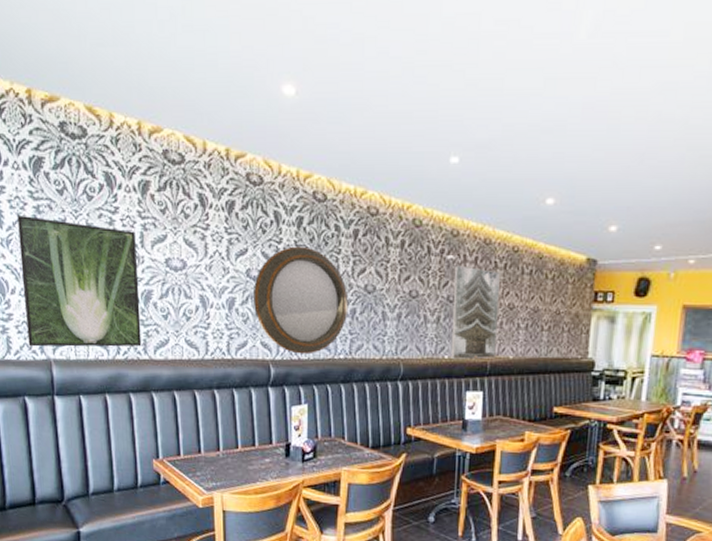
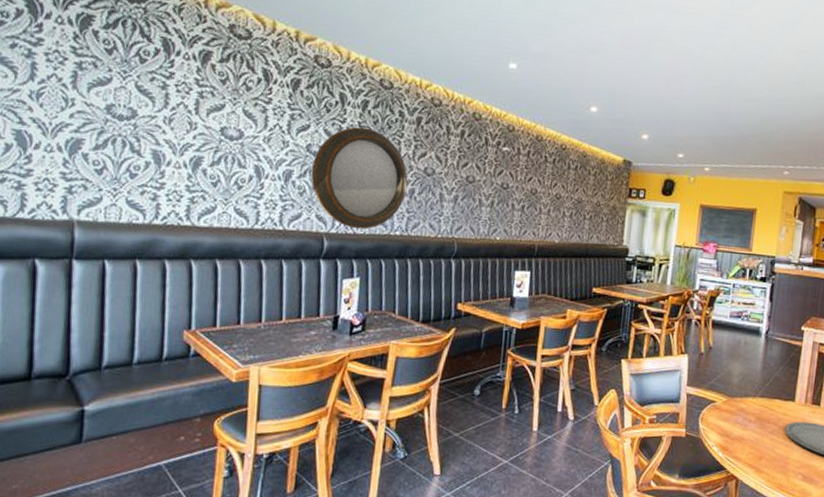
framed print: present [17,214,142,347] -> none [48,68,190,213]
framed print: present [450,265,500,360] -> none [502,156,549,242]

